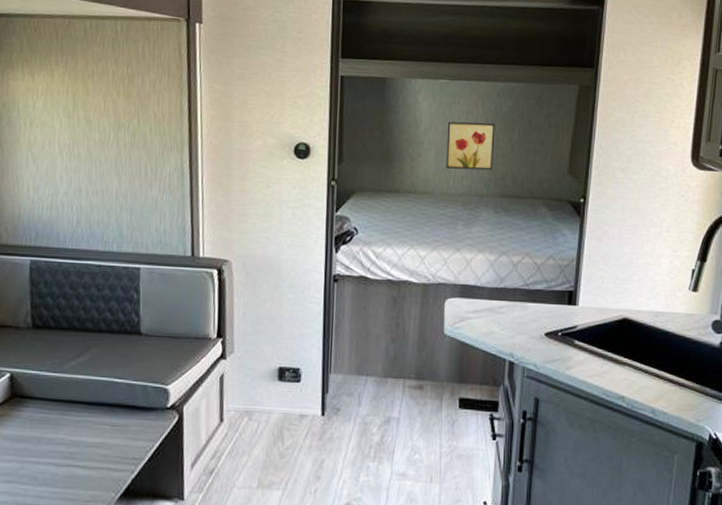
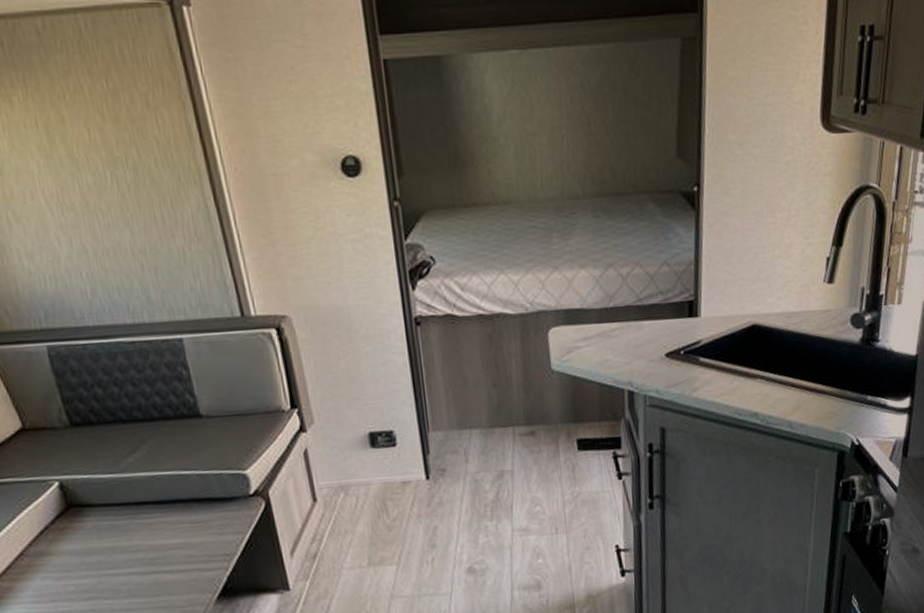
wall art: present [446,121,495,171] -> none [525,102,587,168]

